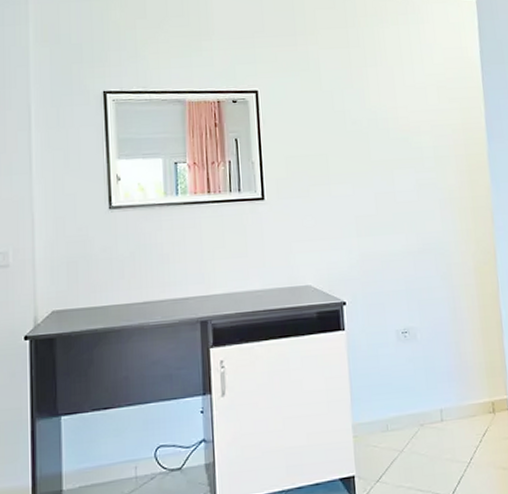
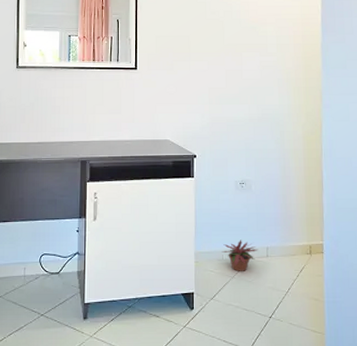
potted plant: none [385,403,430,444] -> present [221,239,258,271]

